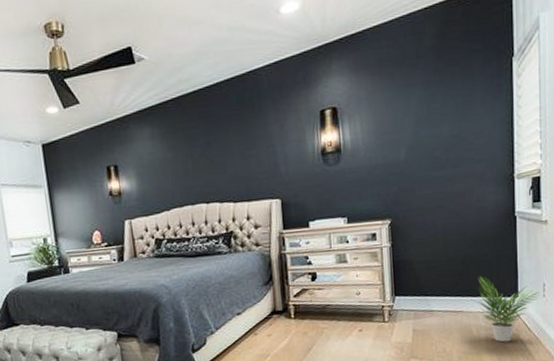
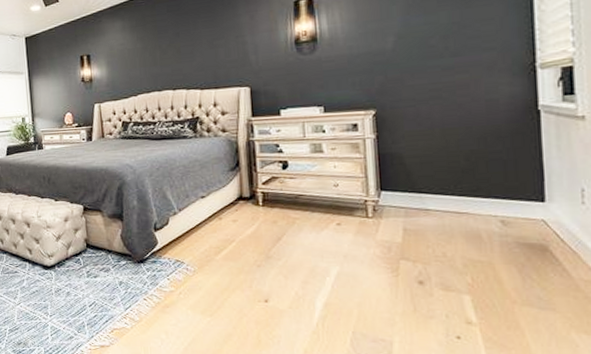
potted plant: present [471,276,539,343] -> none [479,175,576,253]

